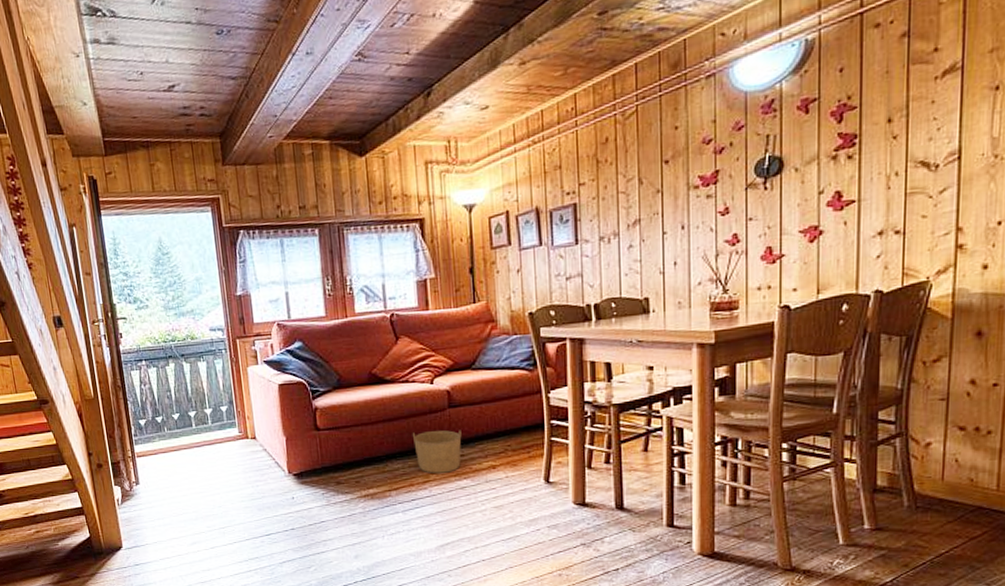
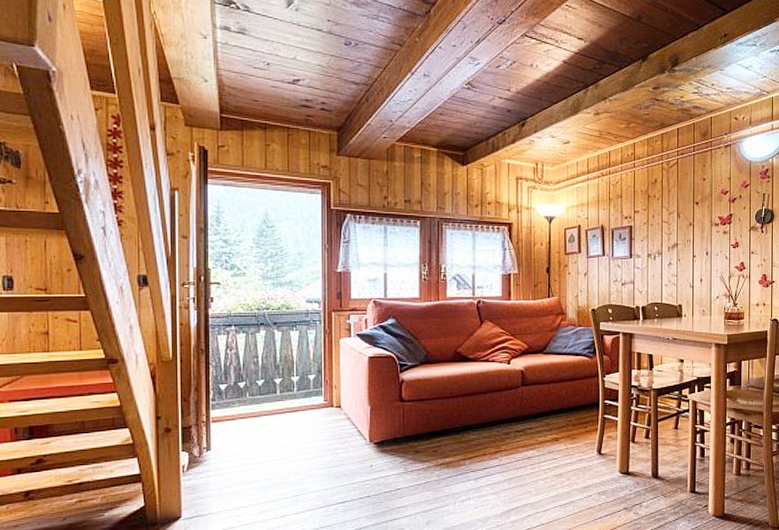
basket: present [413,430,462,473] -> none [489,406,531,444]

